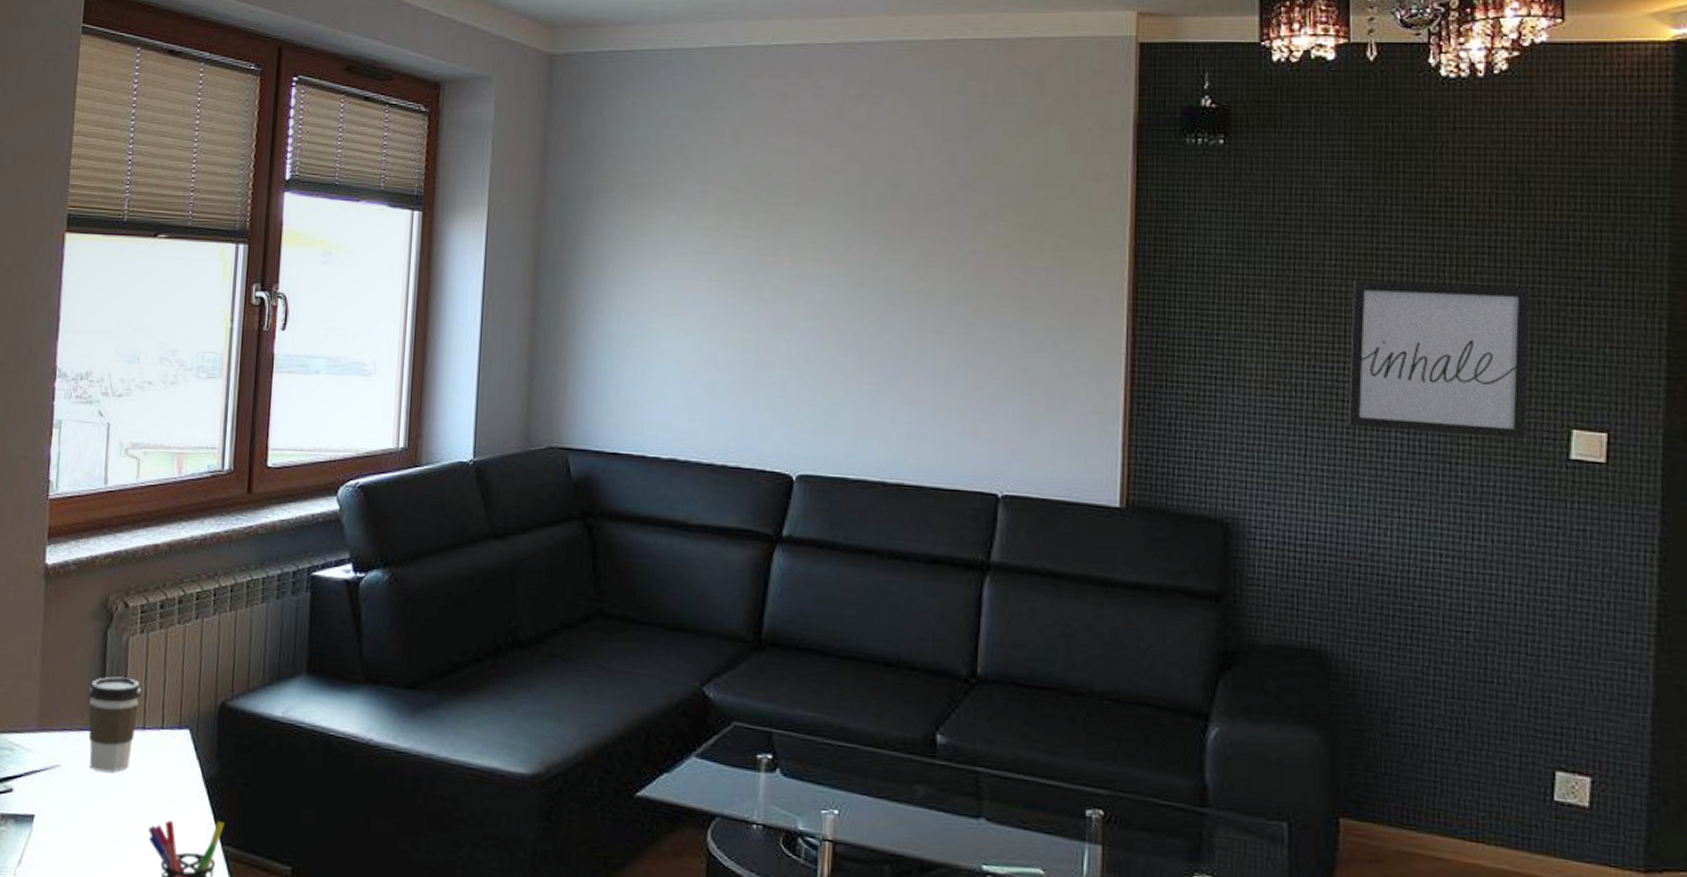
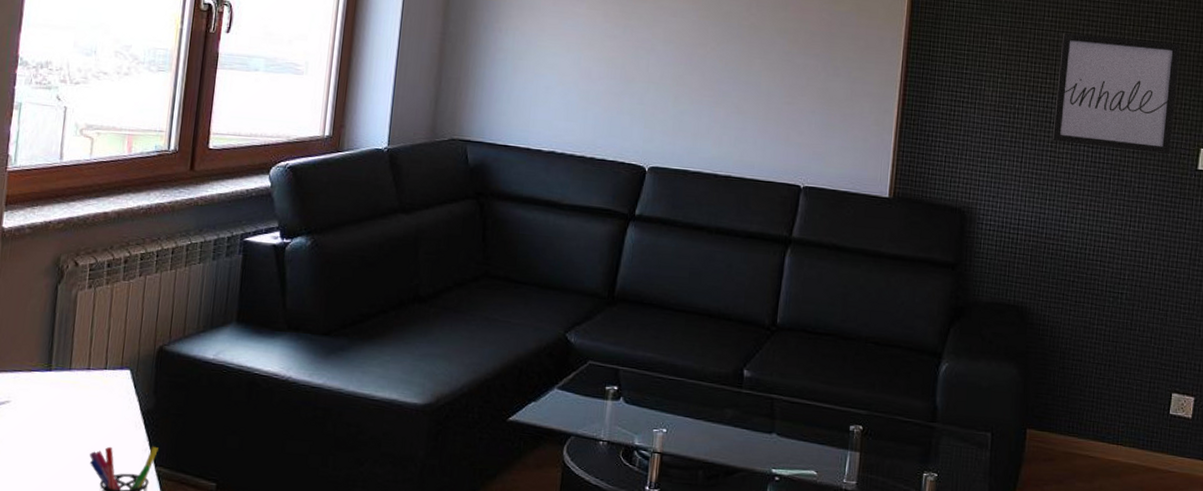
coffee cup: present [88,676,141,772] -> none [37,325,87,406]

